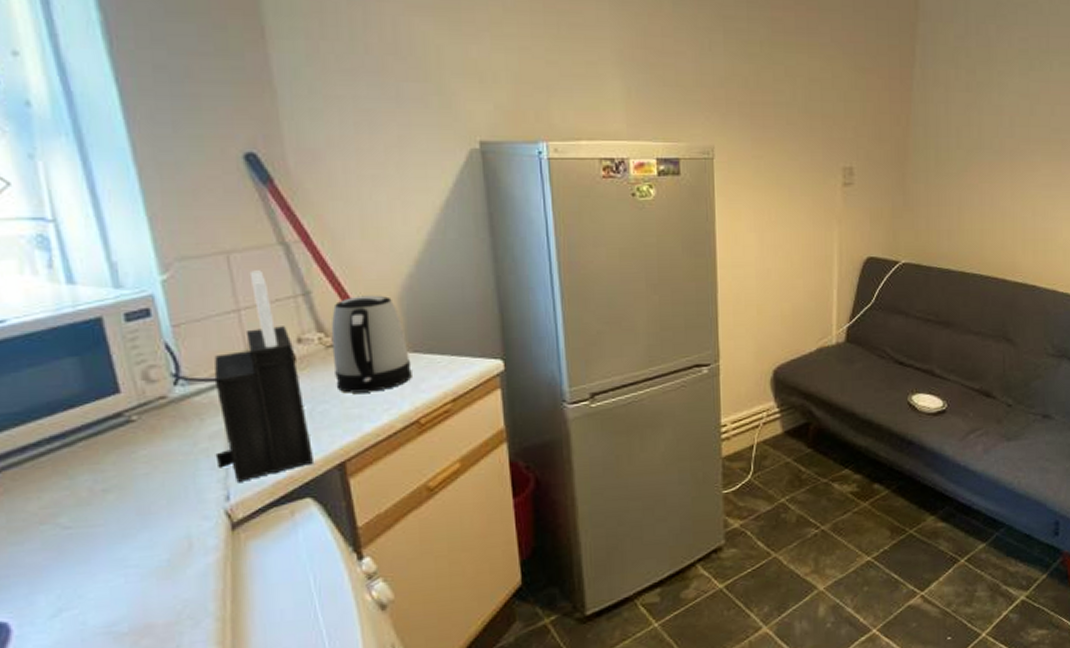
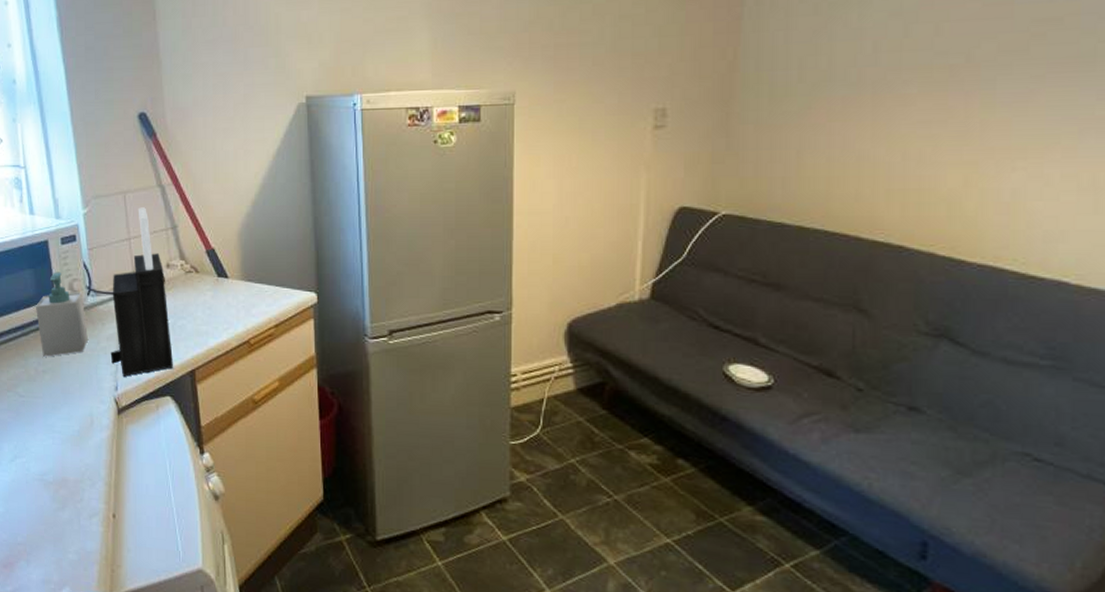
soap bottle: none [83,357,180,471] -> present [35,272,89,357]
kettle: present [331,295,412,394] -> none [190,230,246,313]

